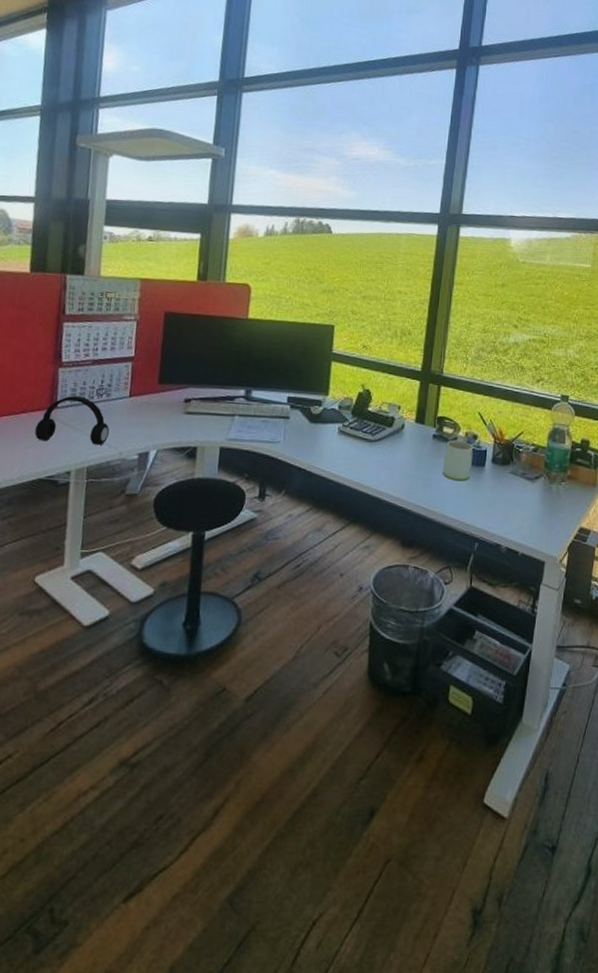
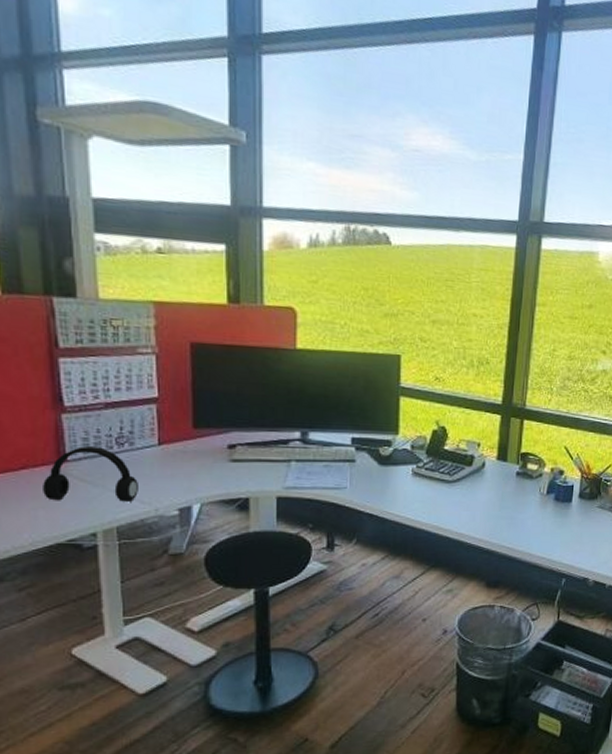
mug: present [443,440,474,481] -> none [528,476,560,518]

